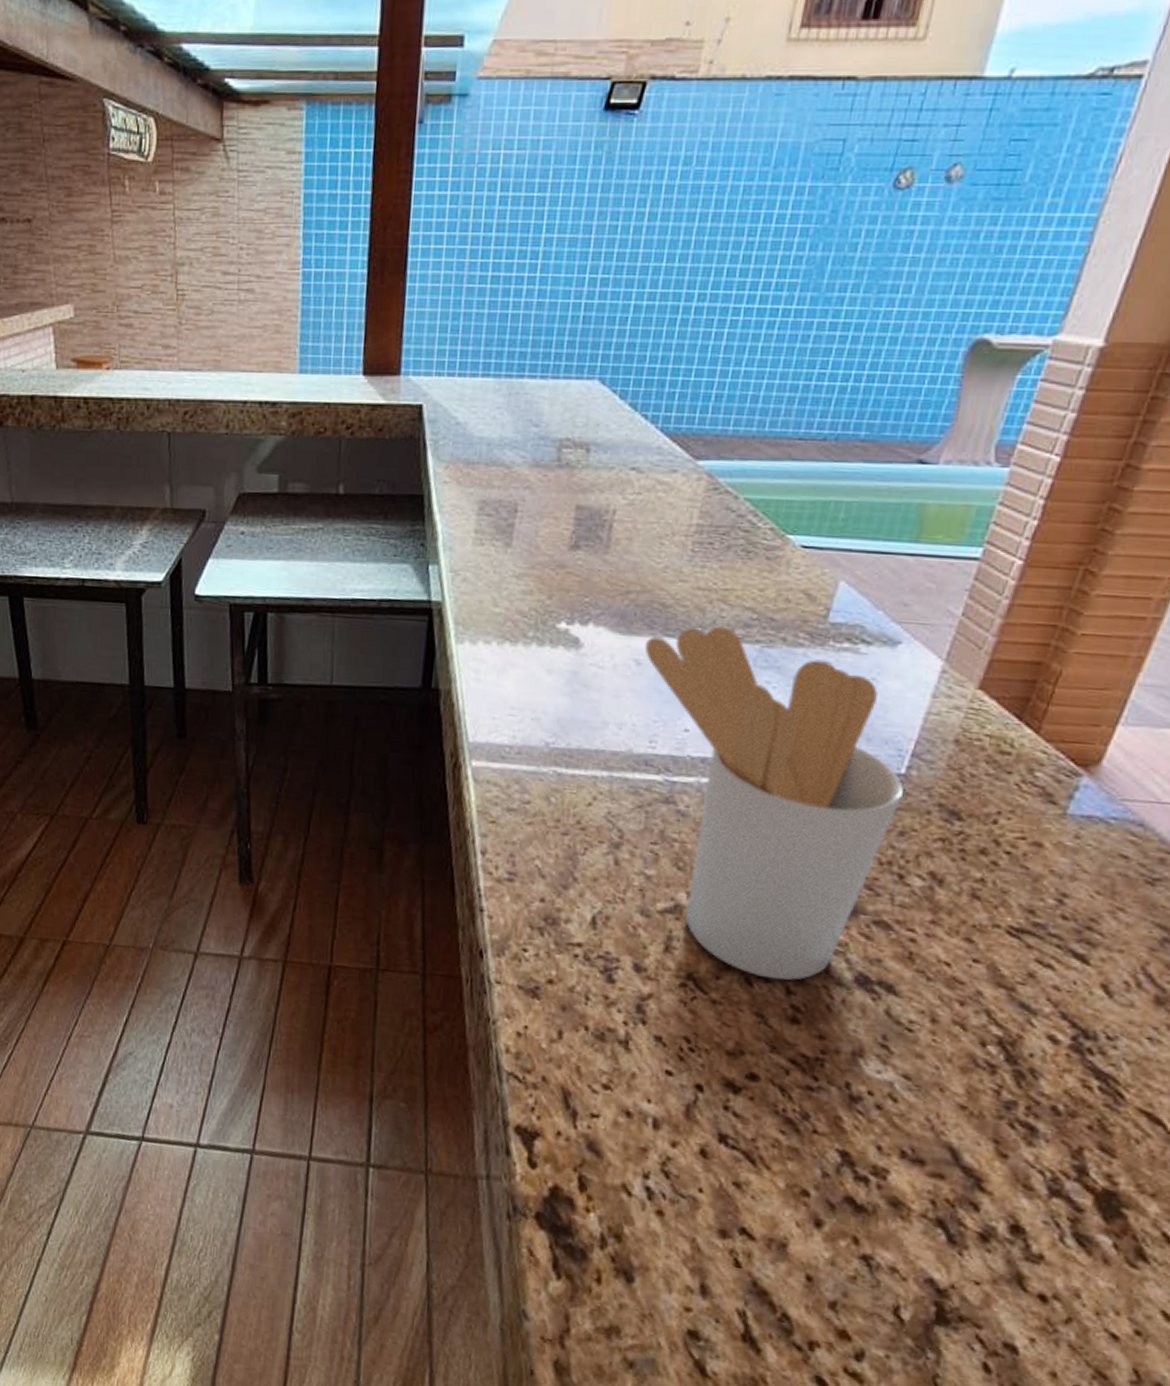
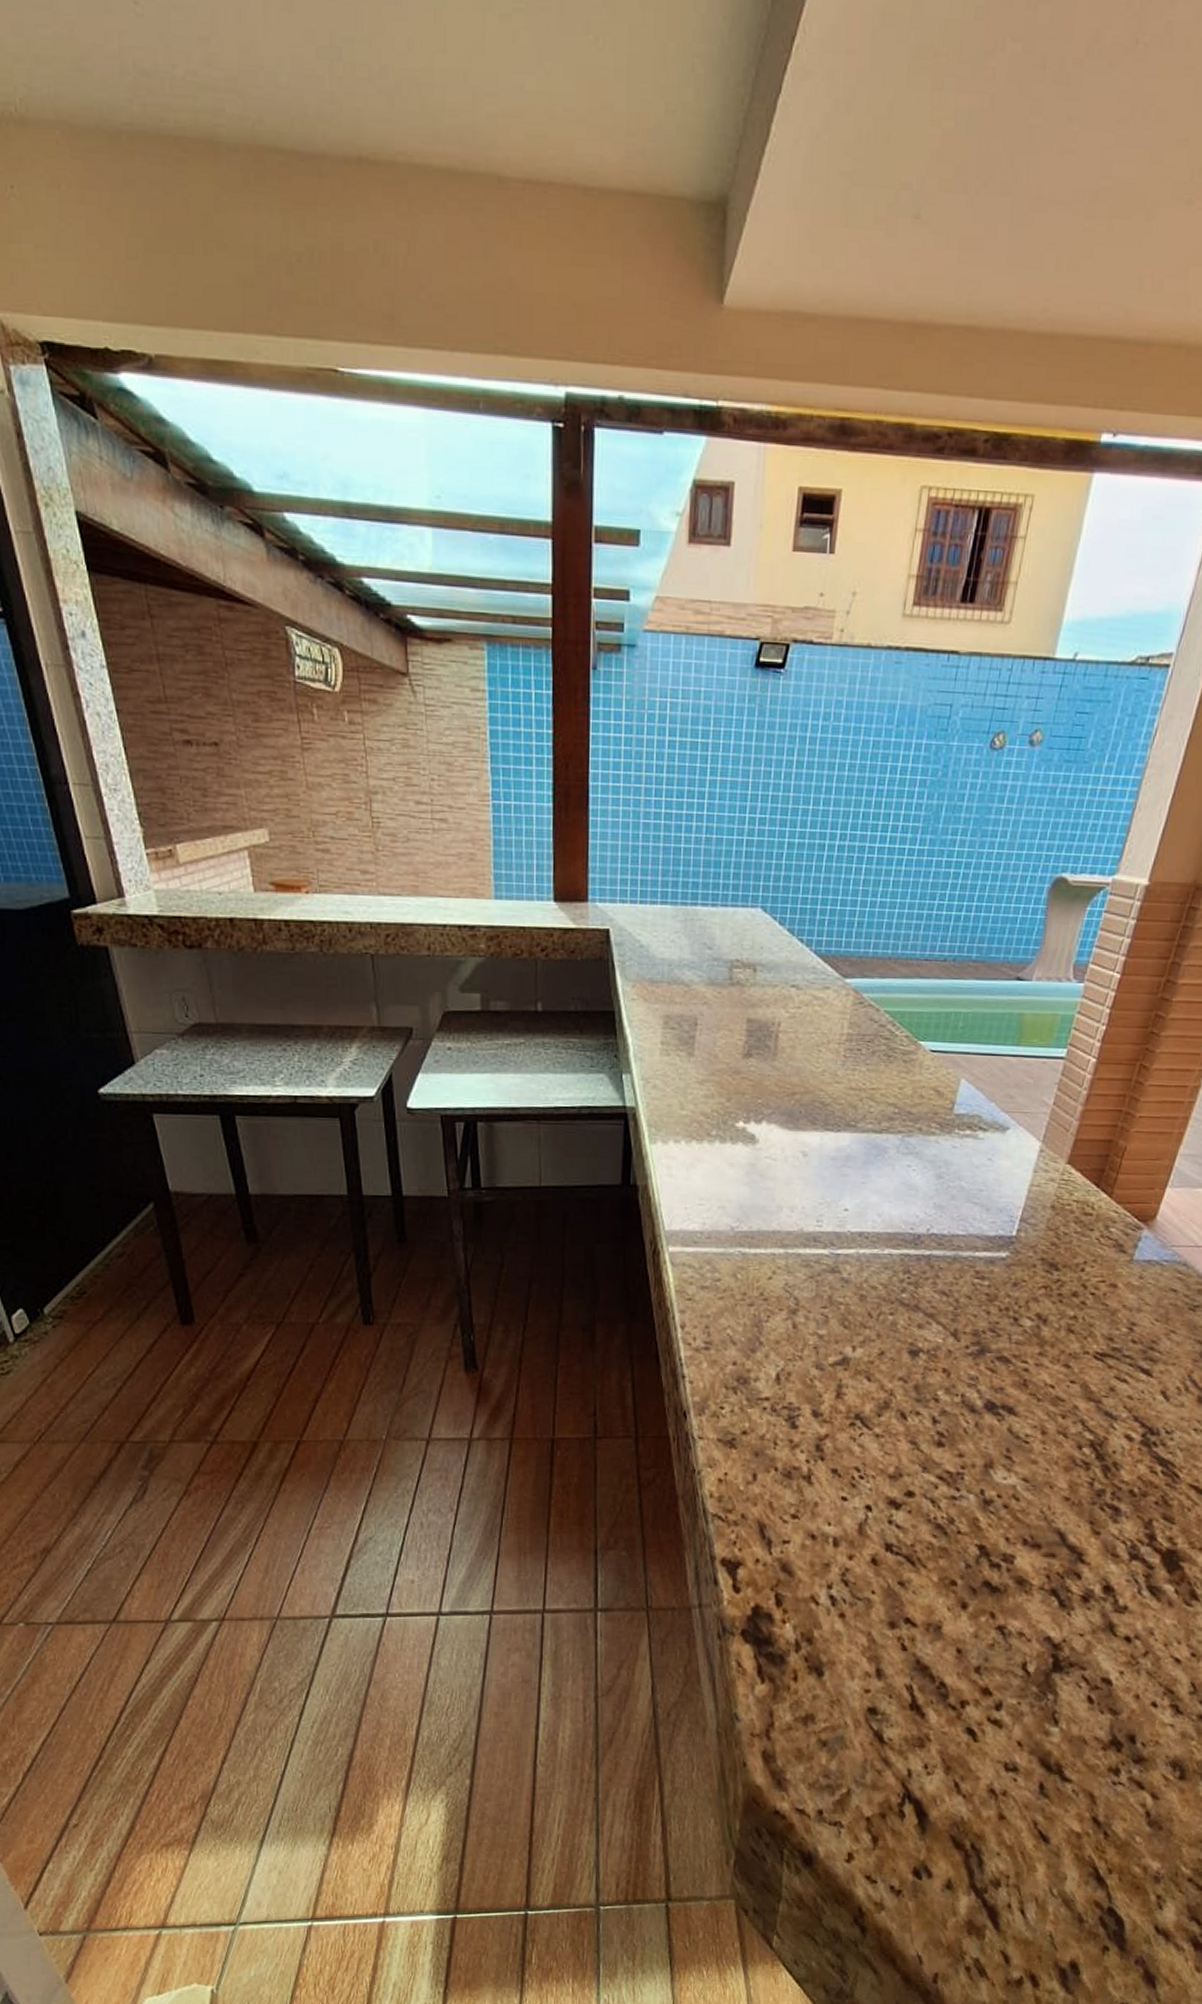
utensil holder: present [644,626,905,981] -> none [809,1120,1016,1413]

